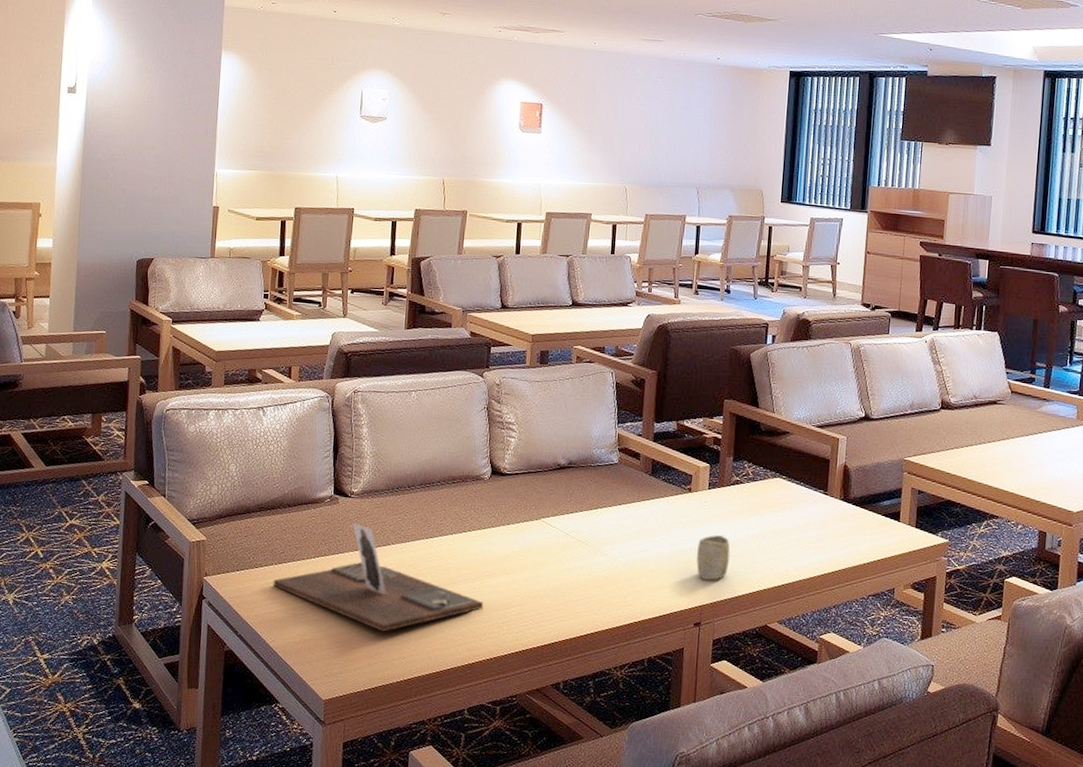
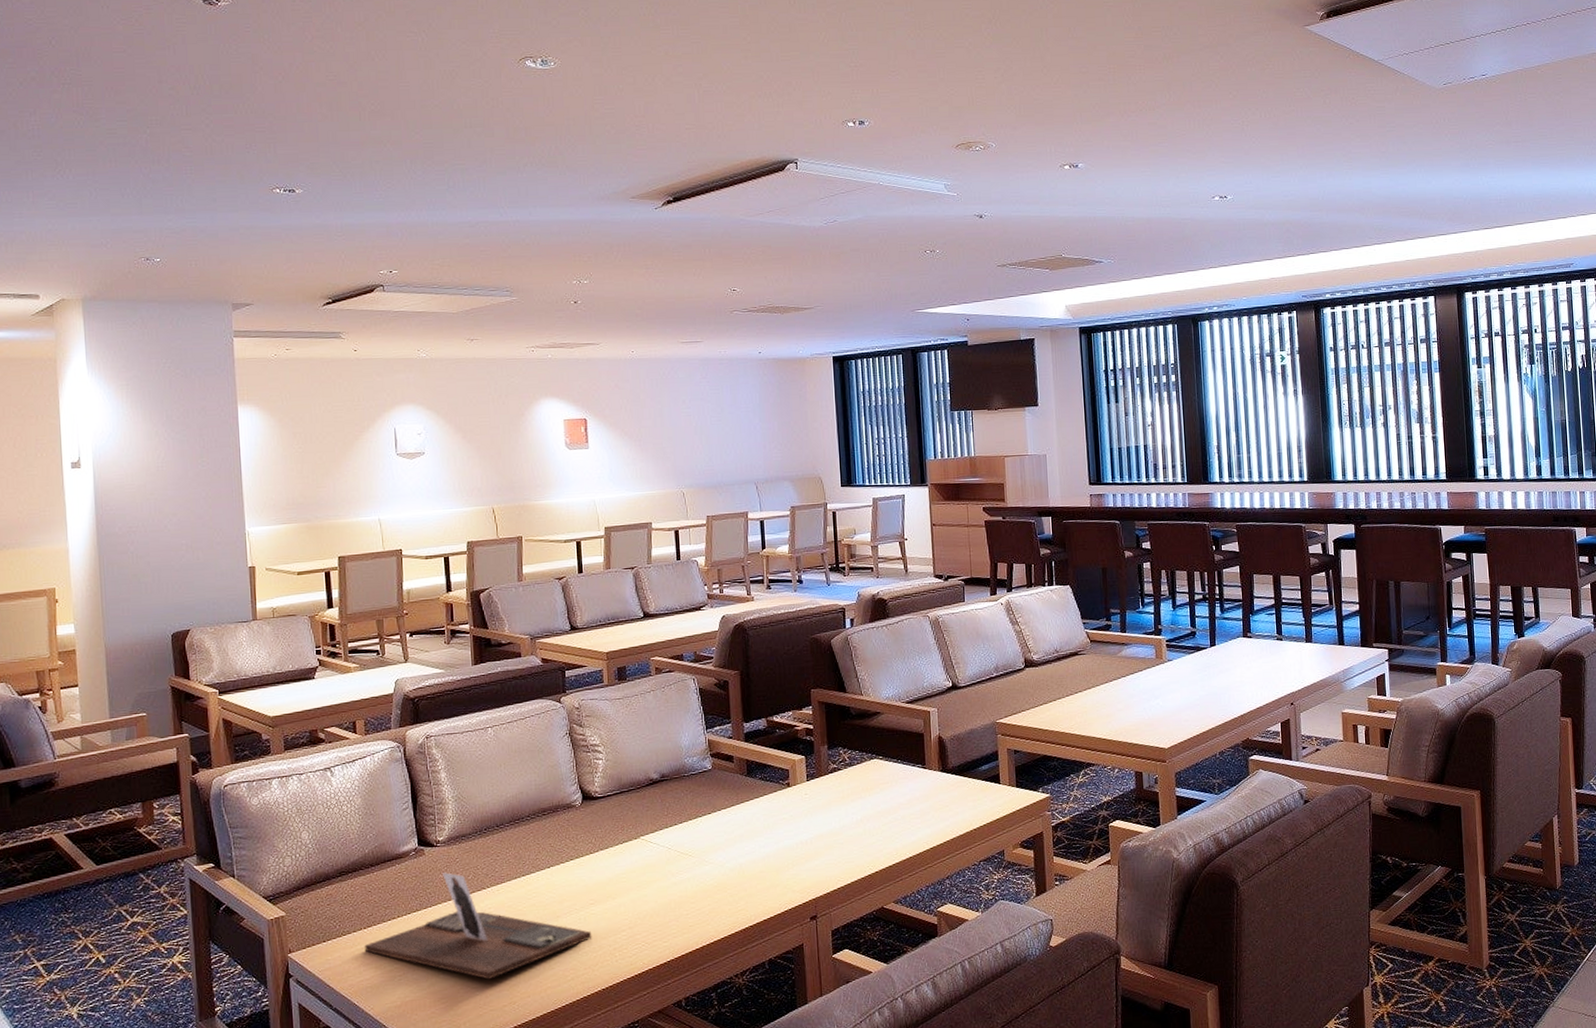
cup: present [696,535,730,581] -> none [803,825,838,873]

